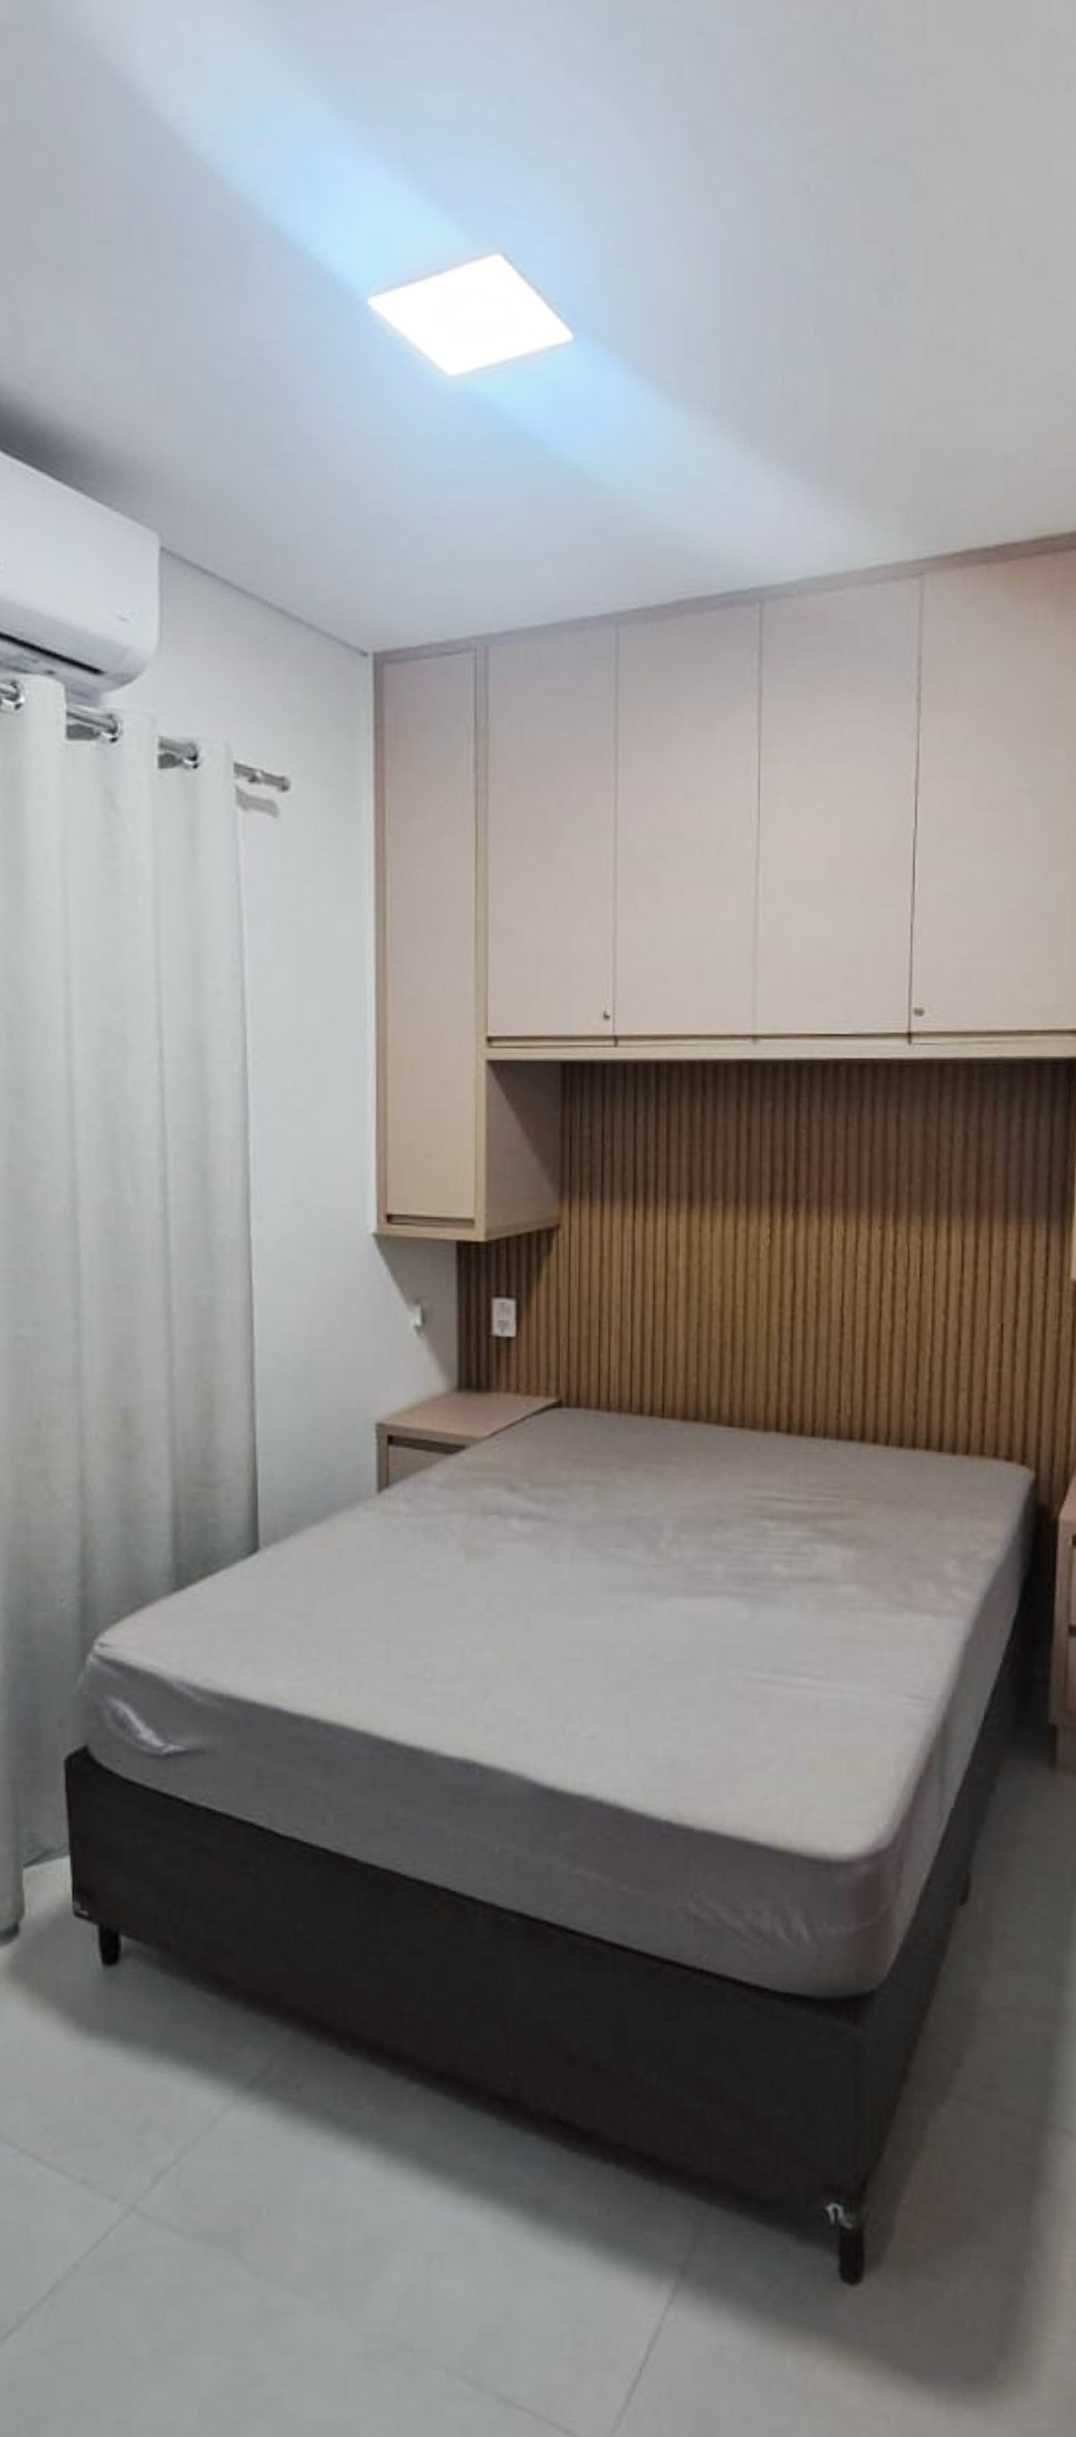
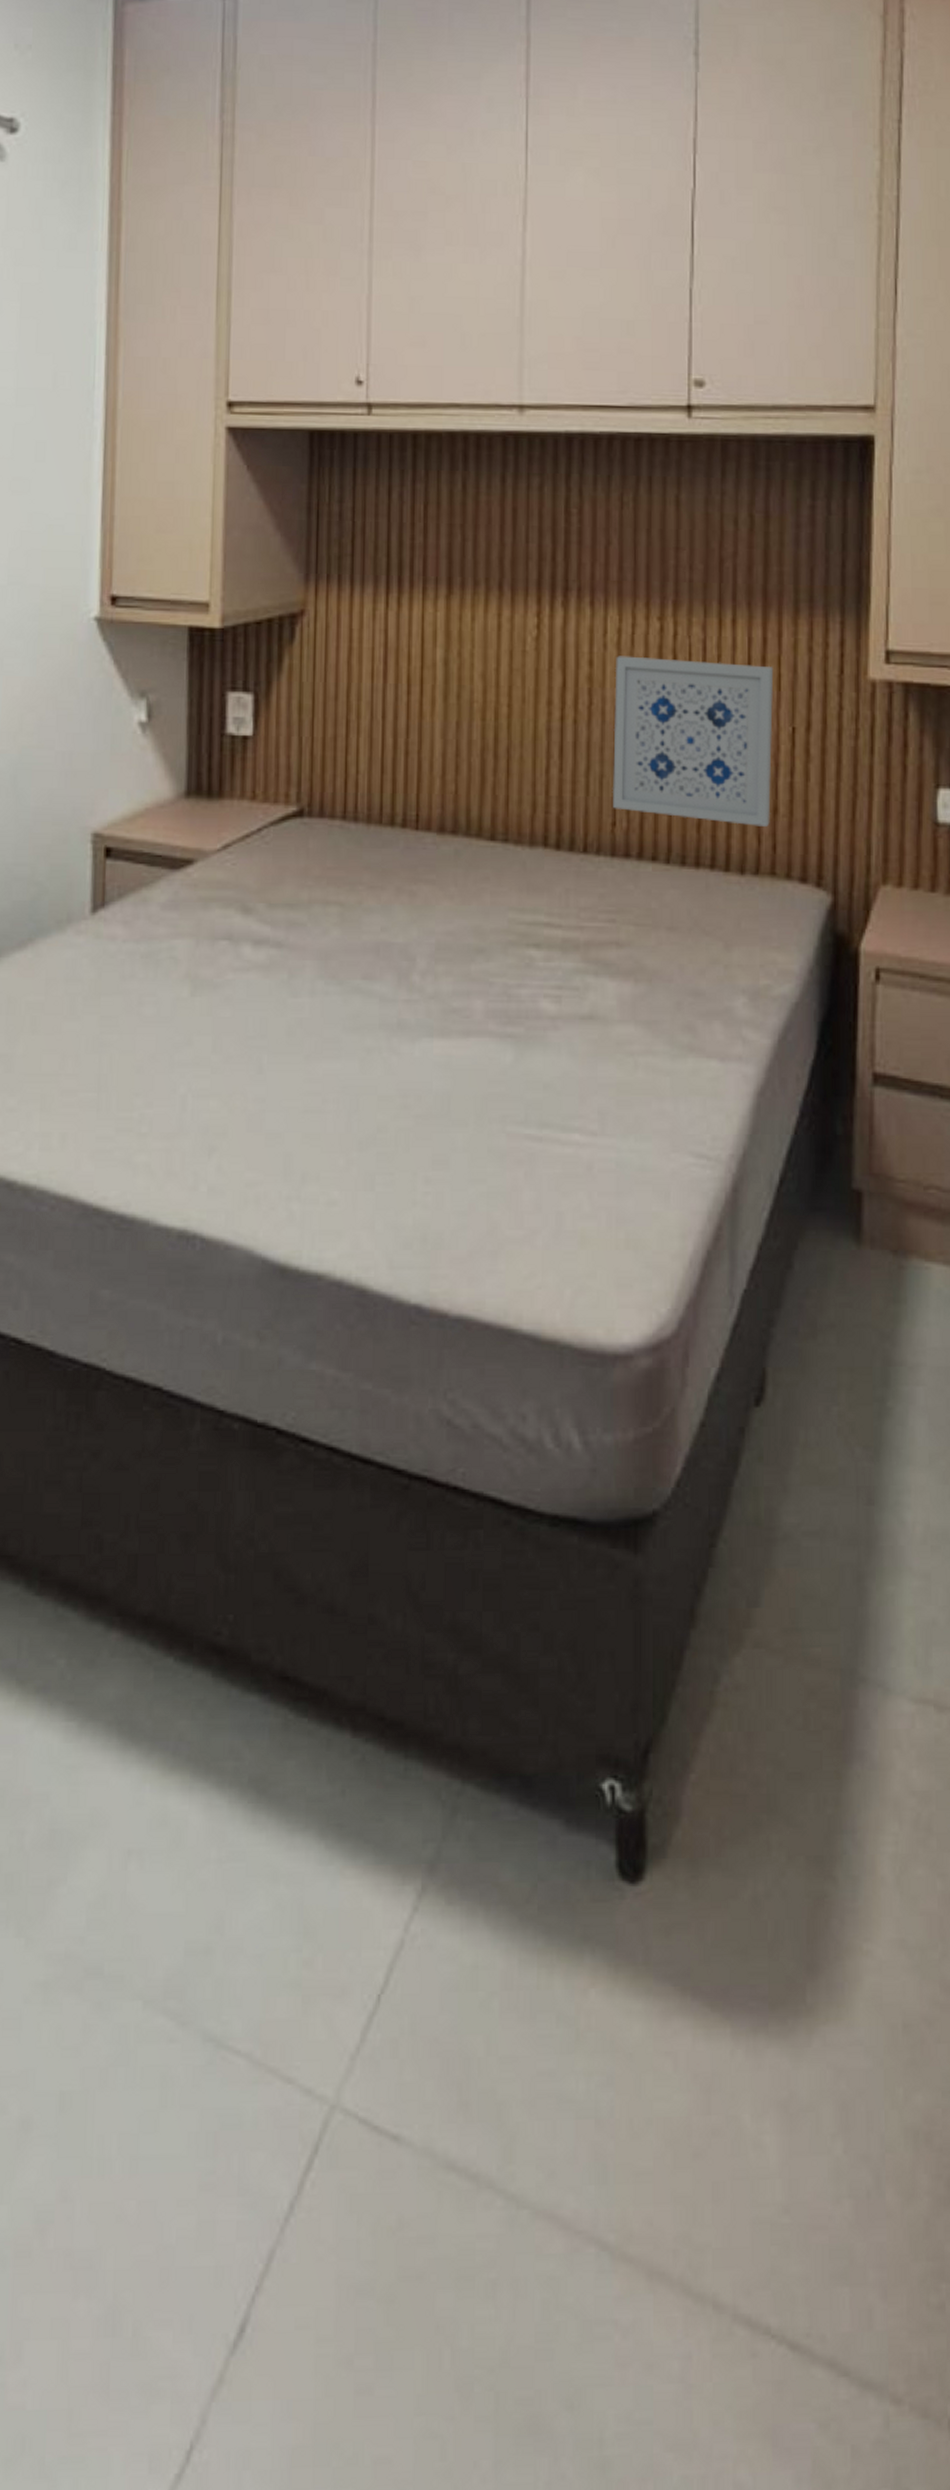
wall art: none [838,1262,985,1412] -> present [613,656,774,827]

